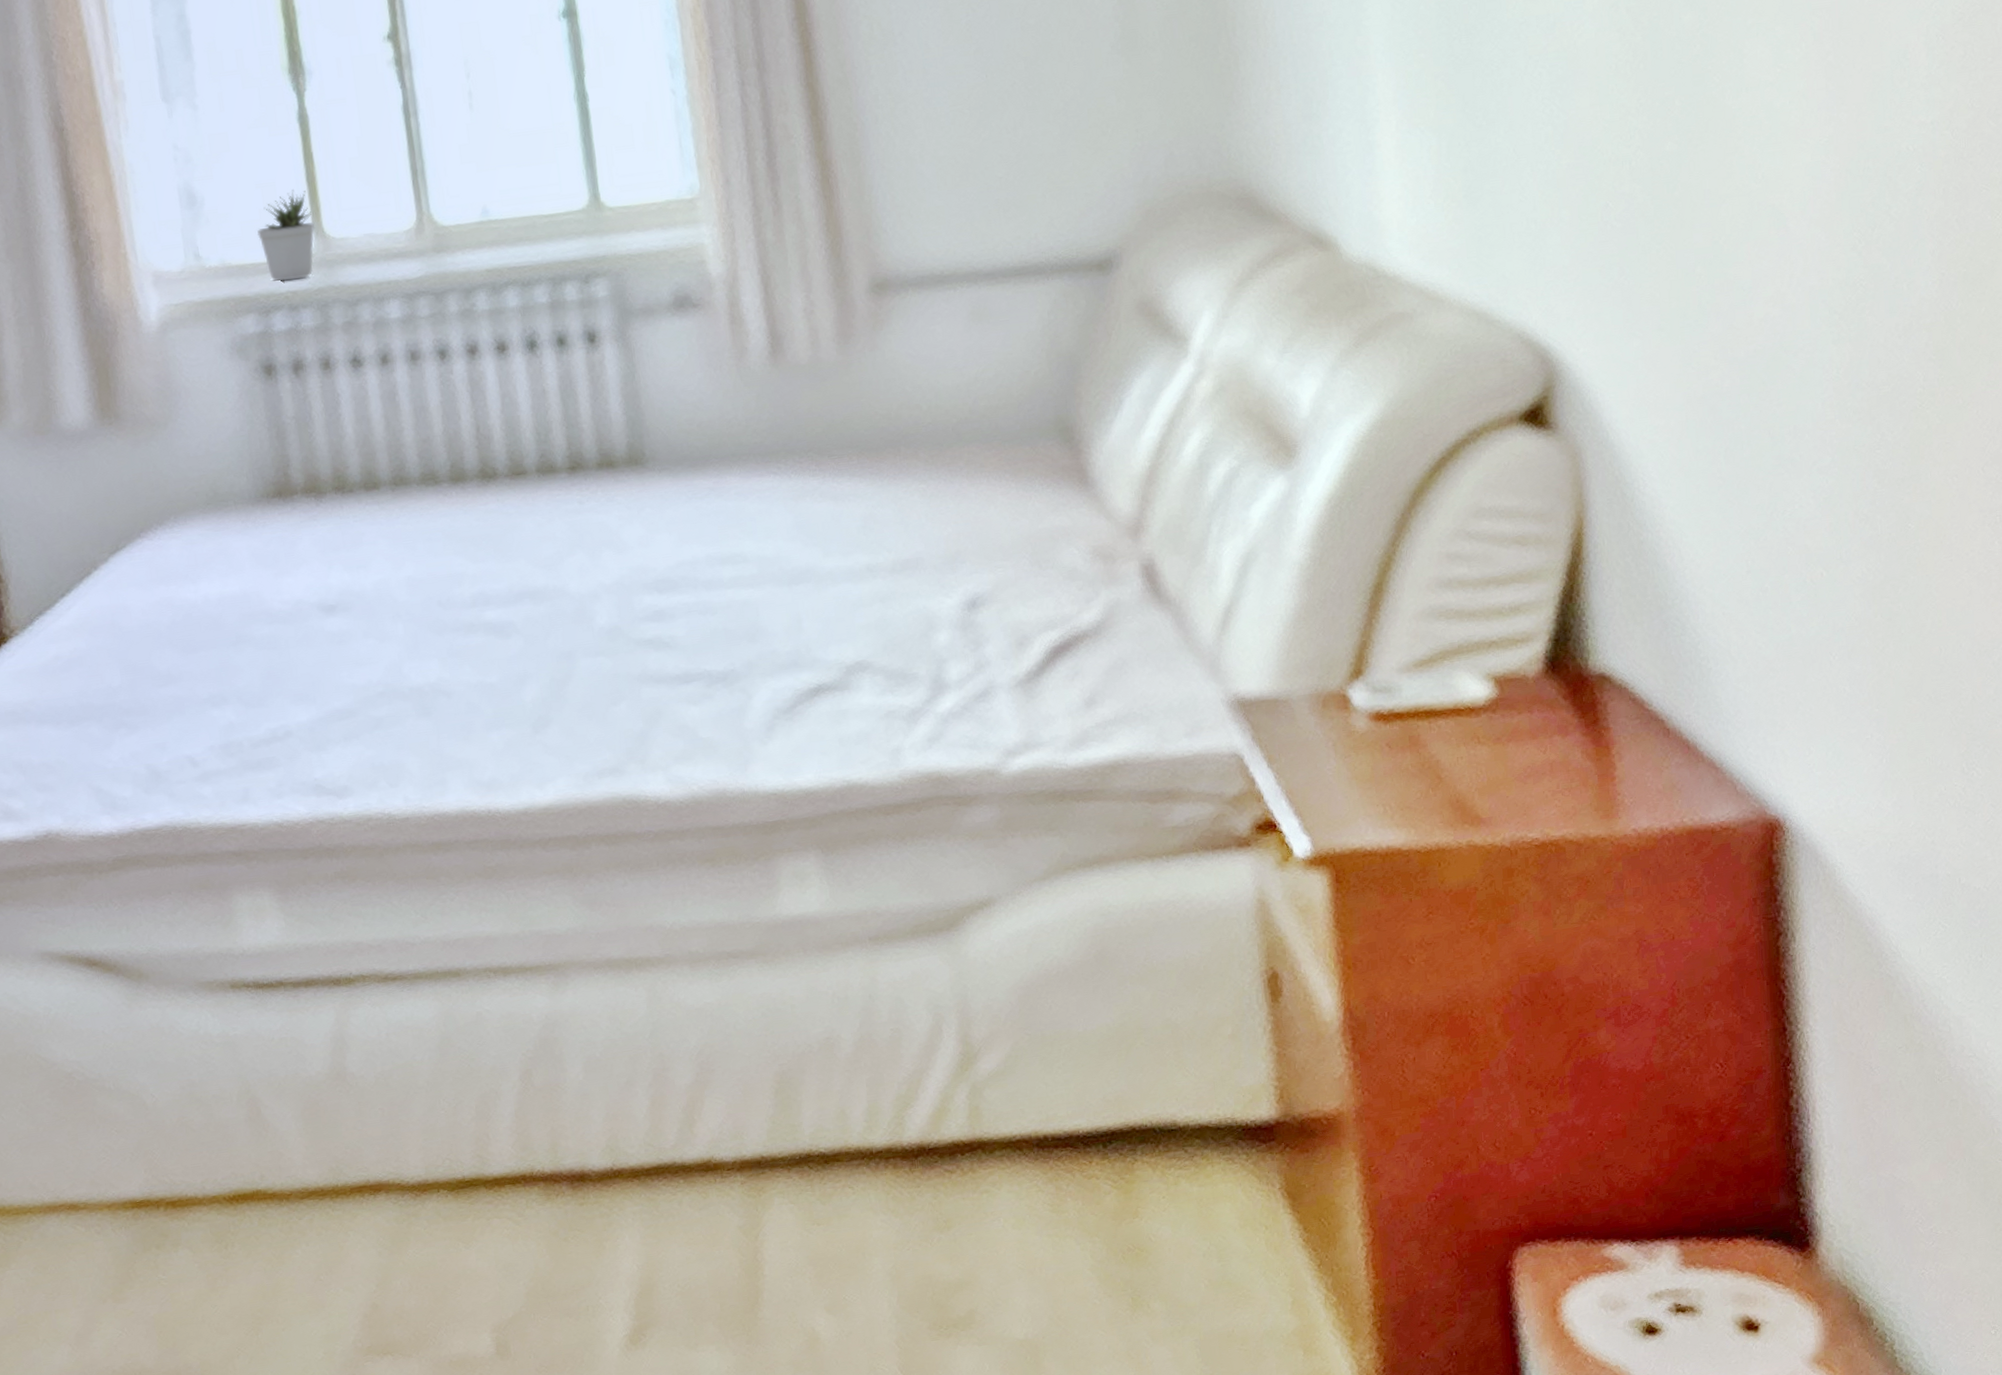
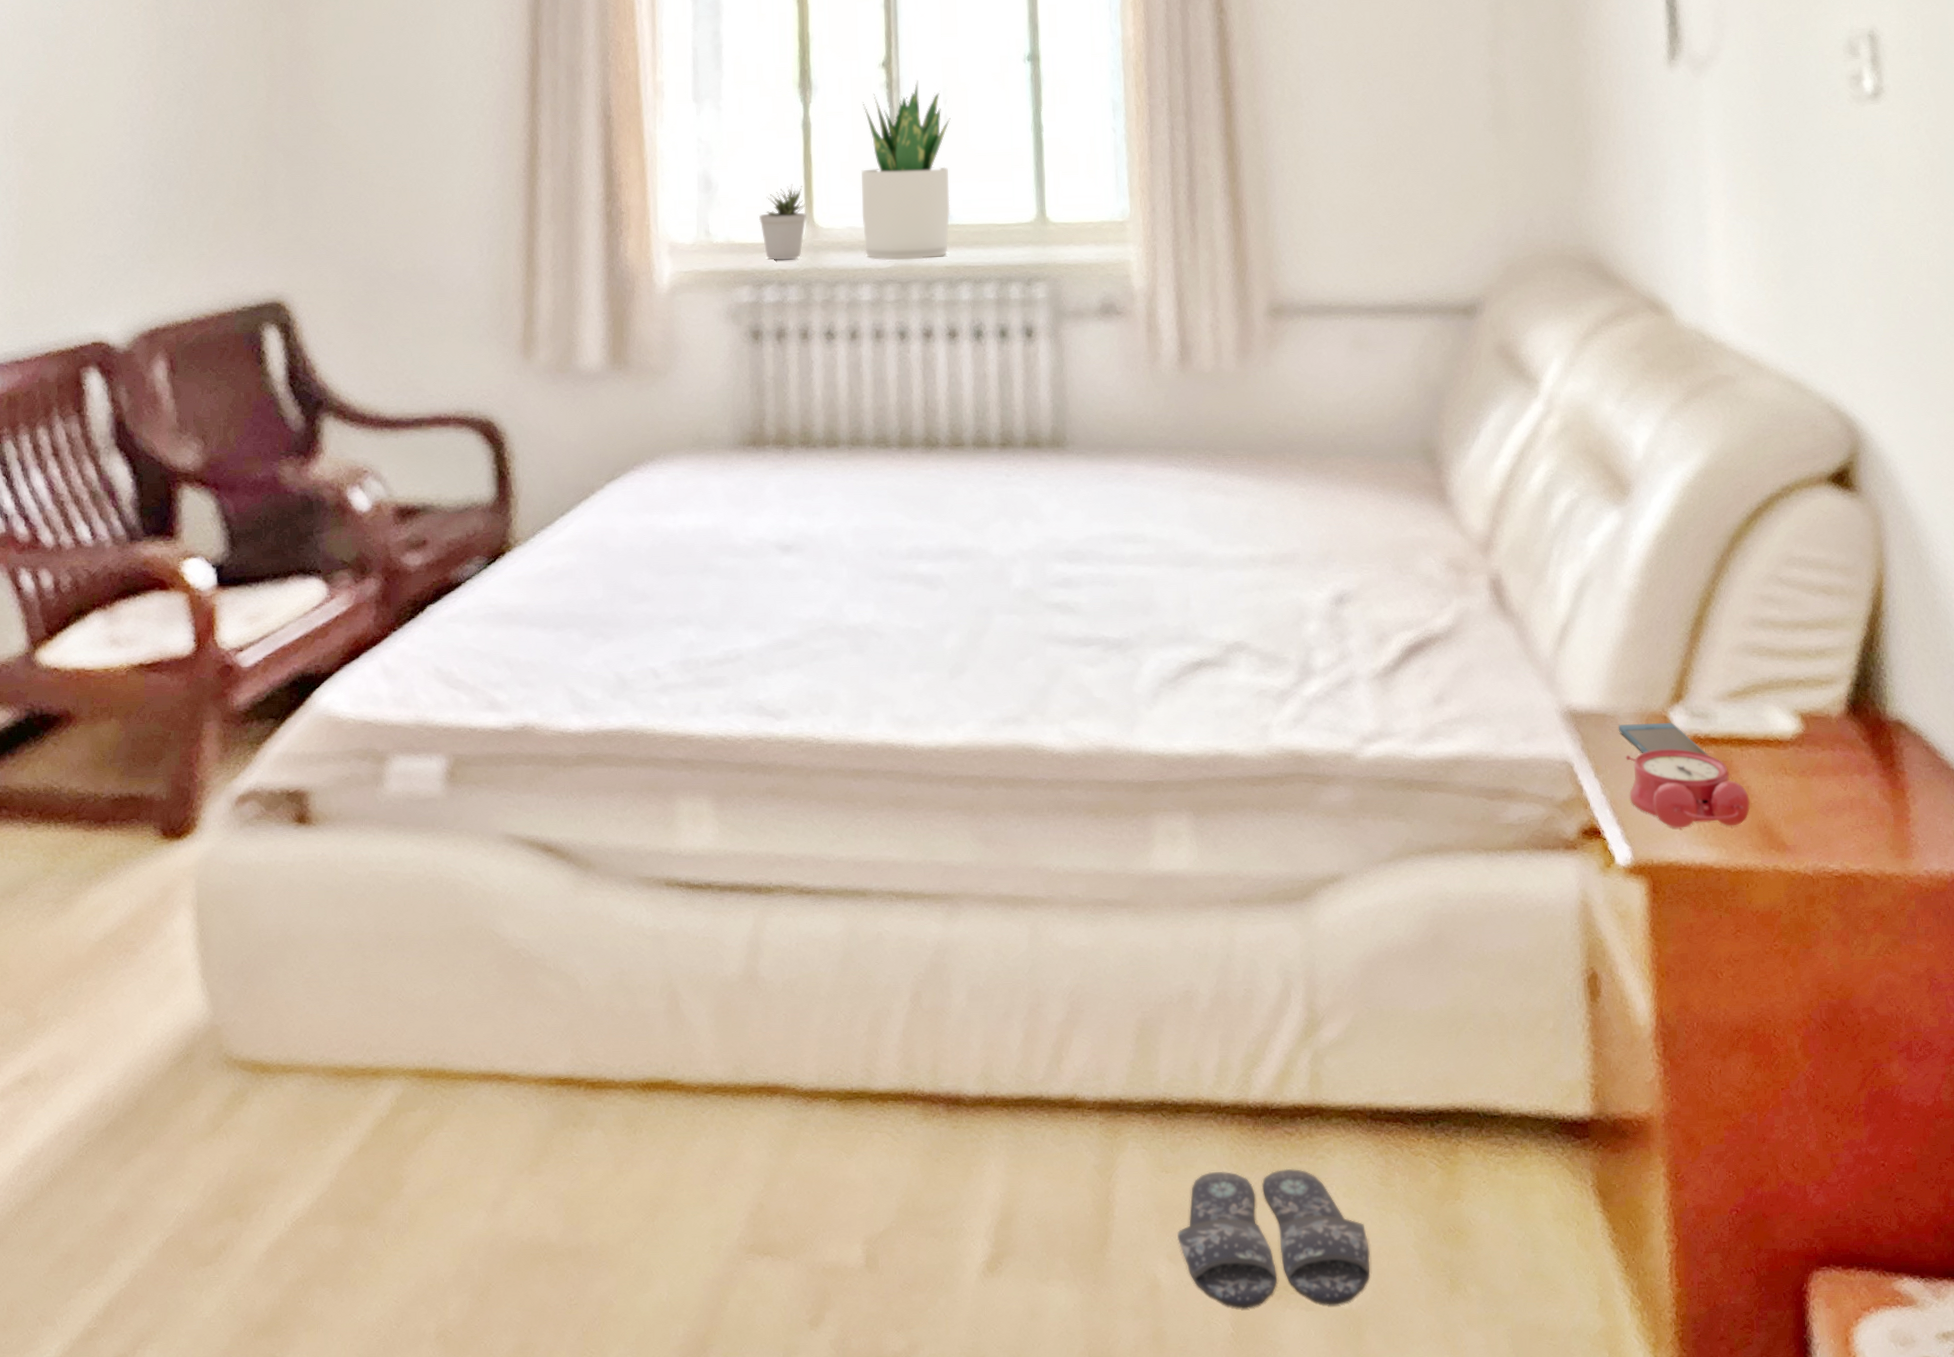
planter: none [368,53,488,271] -> present [861,81,951,261]
slippers: none [834,1206,1045,1351] -> present [1177,1168,1370,1308]
smartphone: none [1291,701,1392,737] -> present [1618,723,1707,756]
alarm clock: none [1301,728,1440,813] -> present [1625,749,1750,829]

